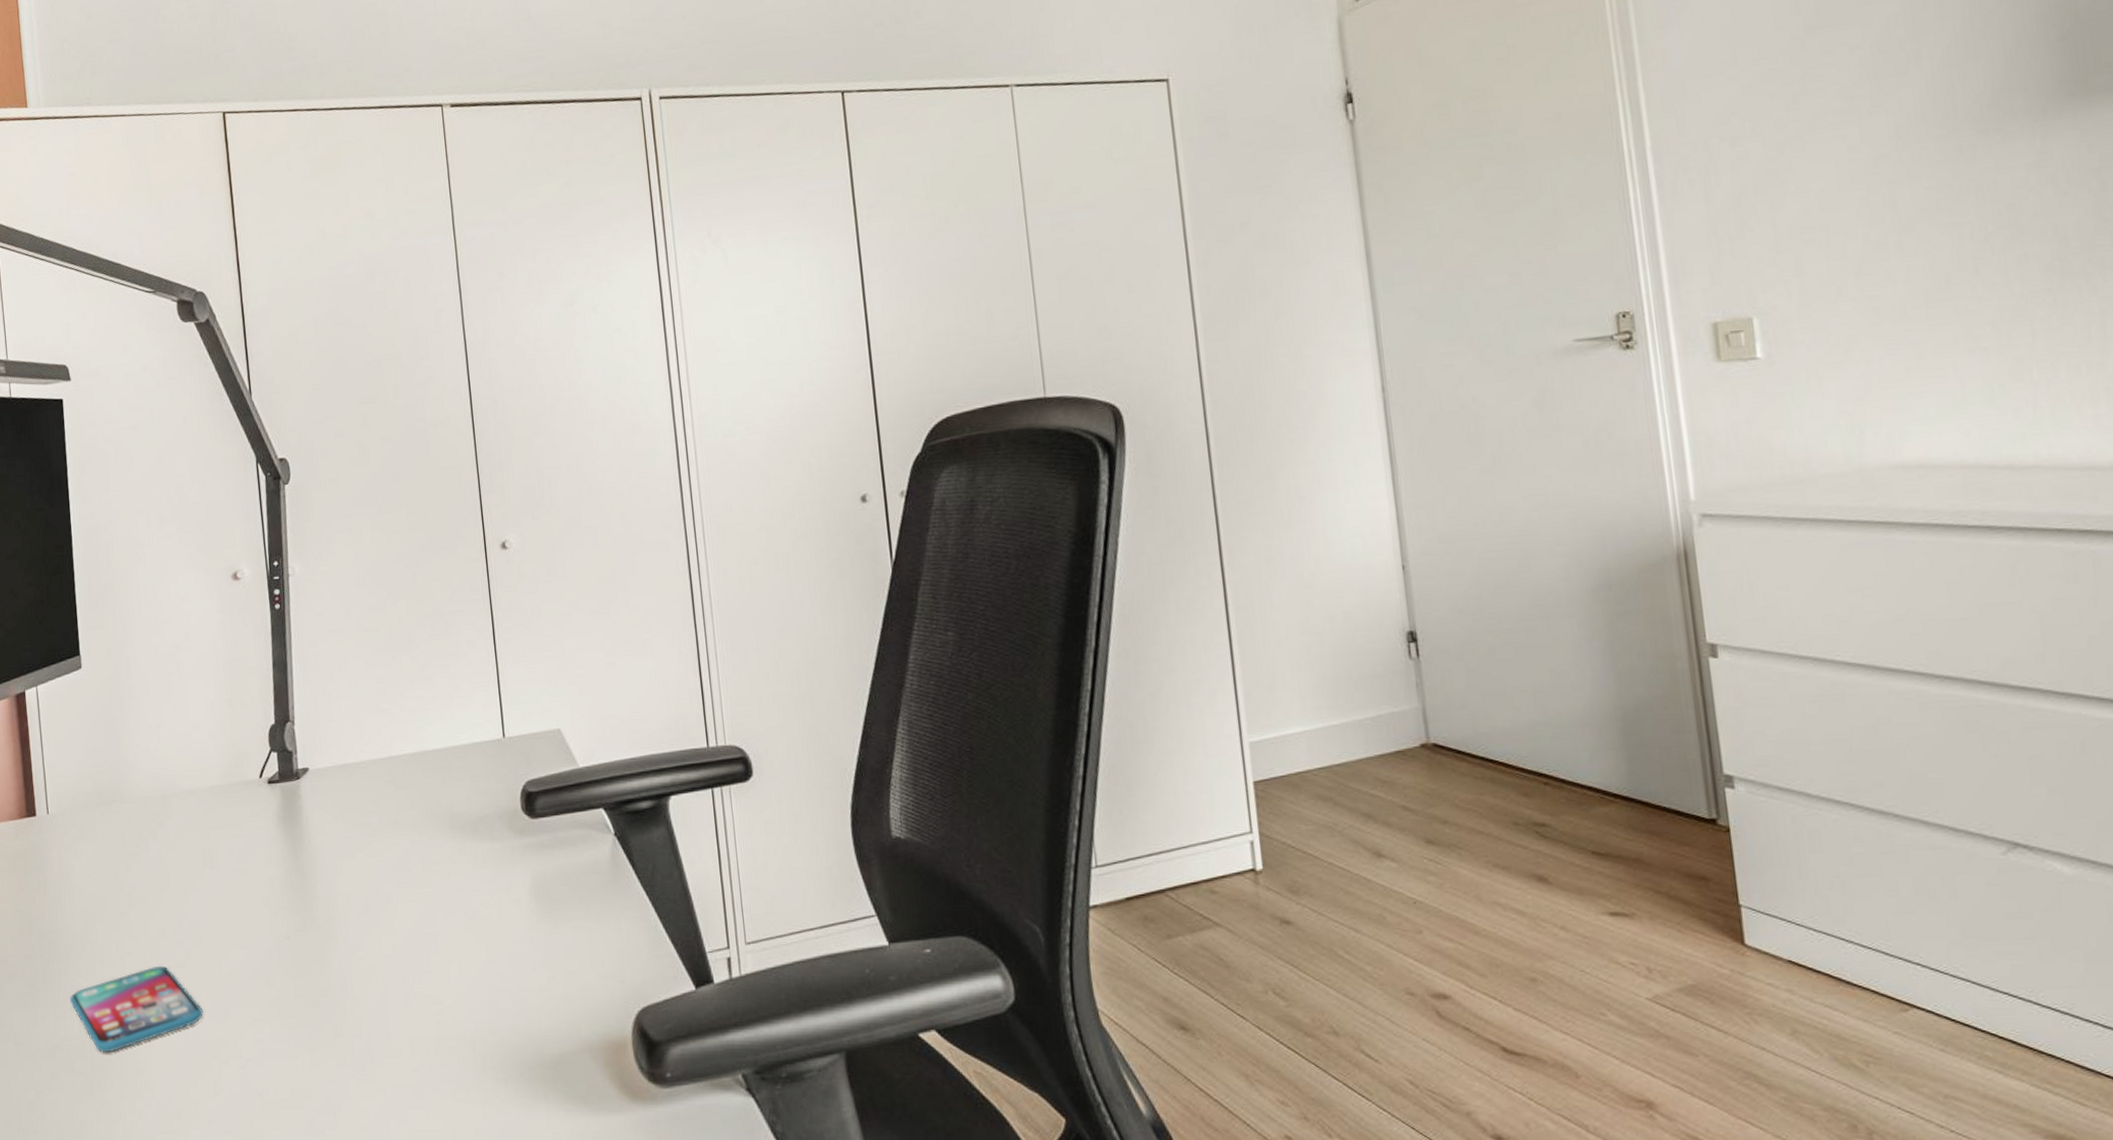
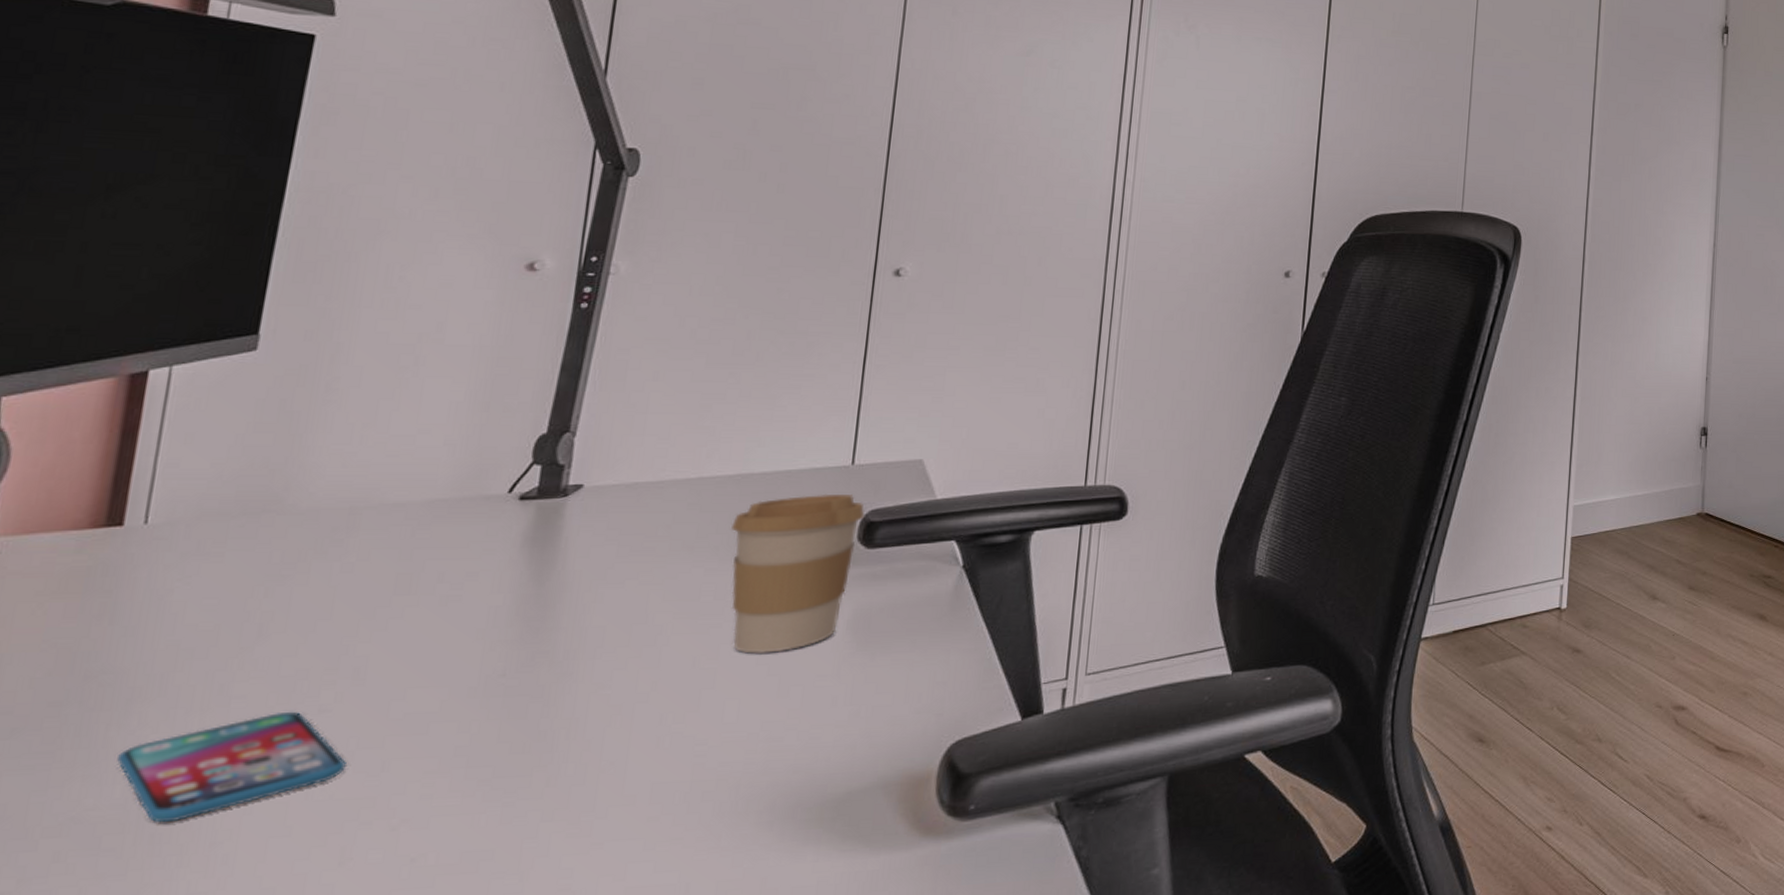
coffee cup: none [422,767,524,920] -> present [731,493,865,654]

